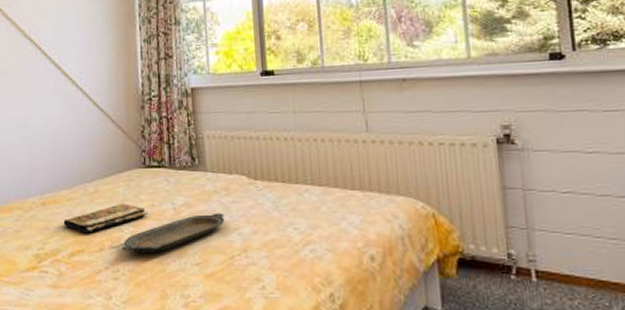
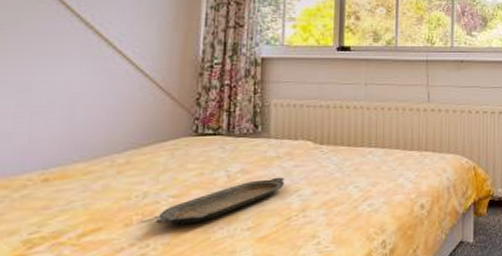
book: present [63,203,149,234] -> none [74,173,195,210]

